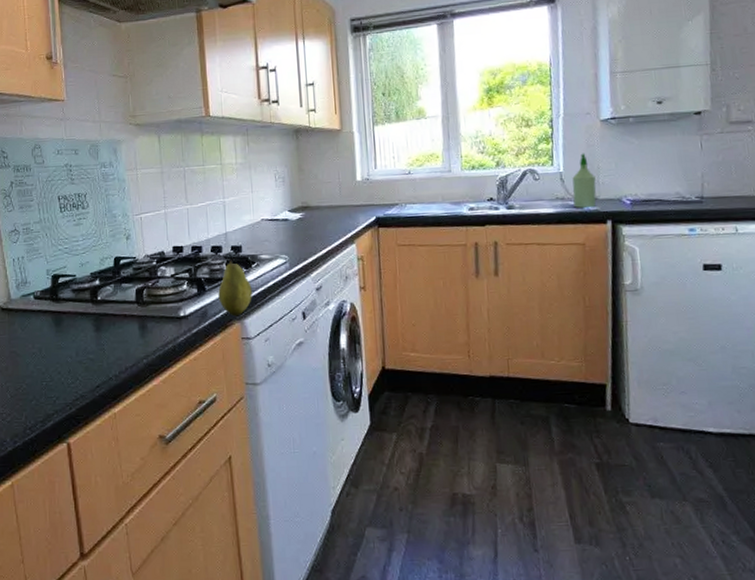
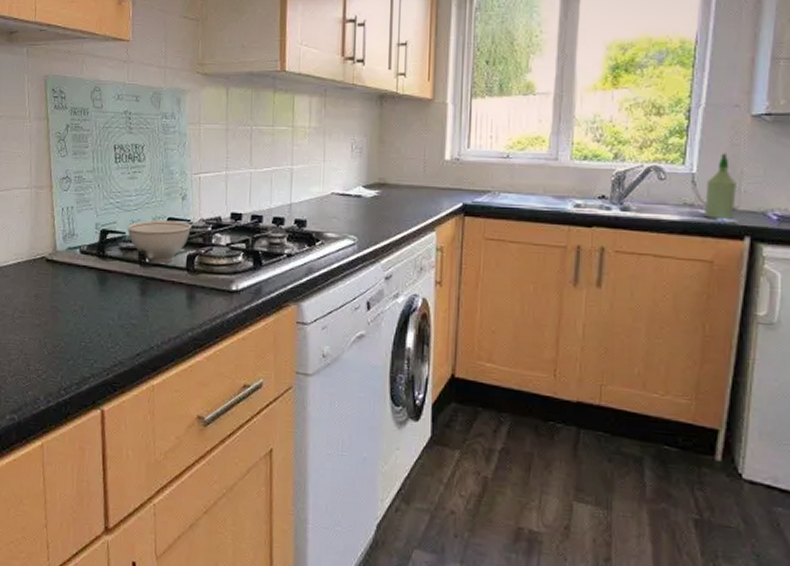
bowl: none [77,259,137,301] -> present [127,220,191,264]
fruit: present [218,260,252,317] -> none [275,234,313,298]

